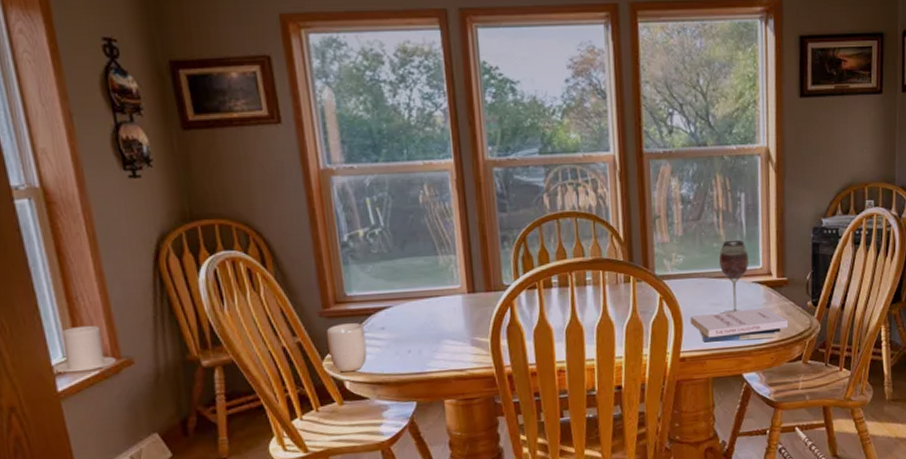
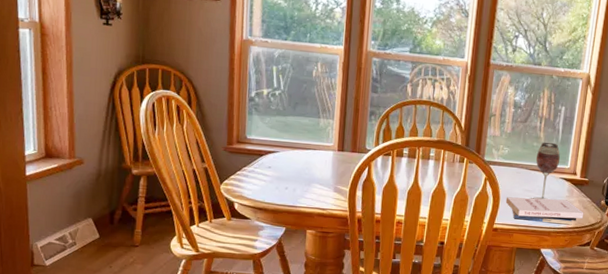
candle: present [54,325,117,374] -> none [26,129,72,165]
cup: present [326,323,367,373] -> none [226,159,256,197]

